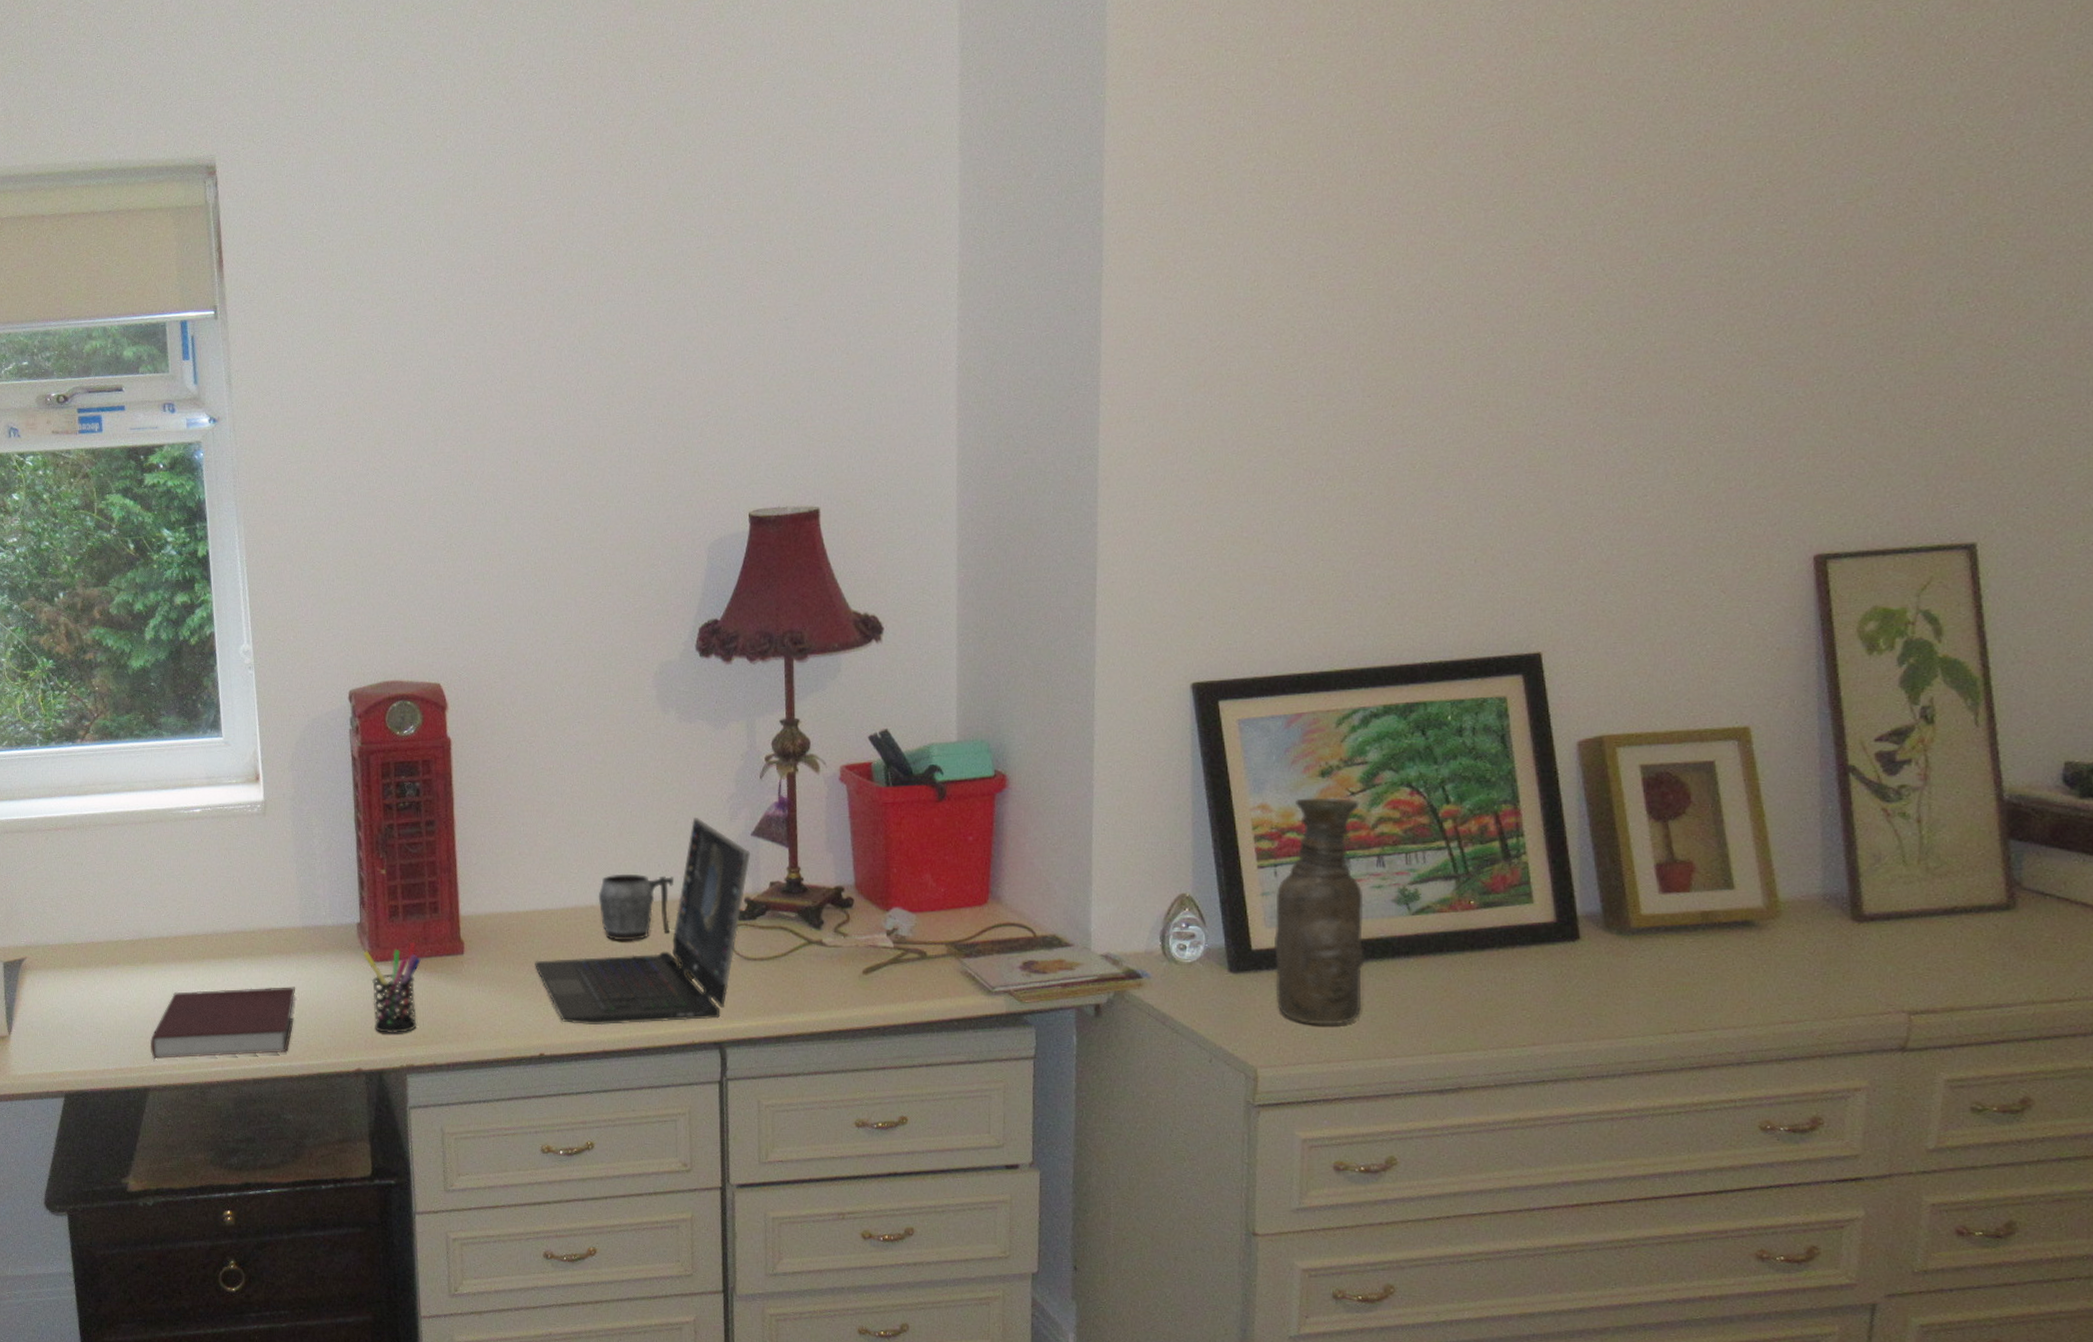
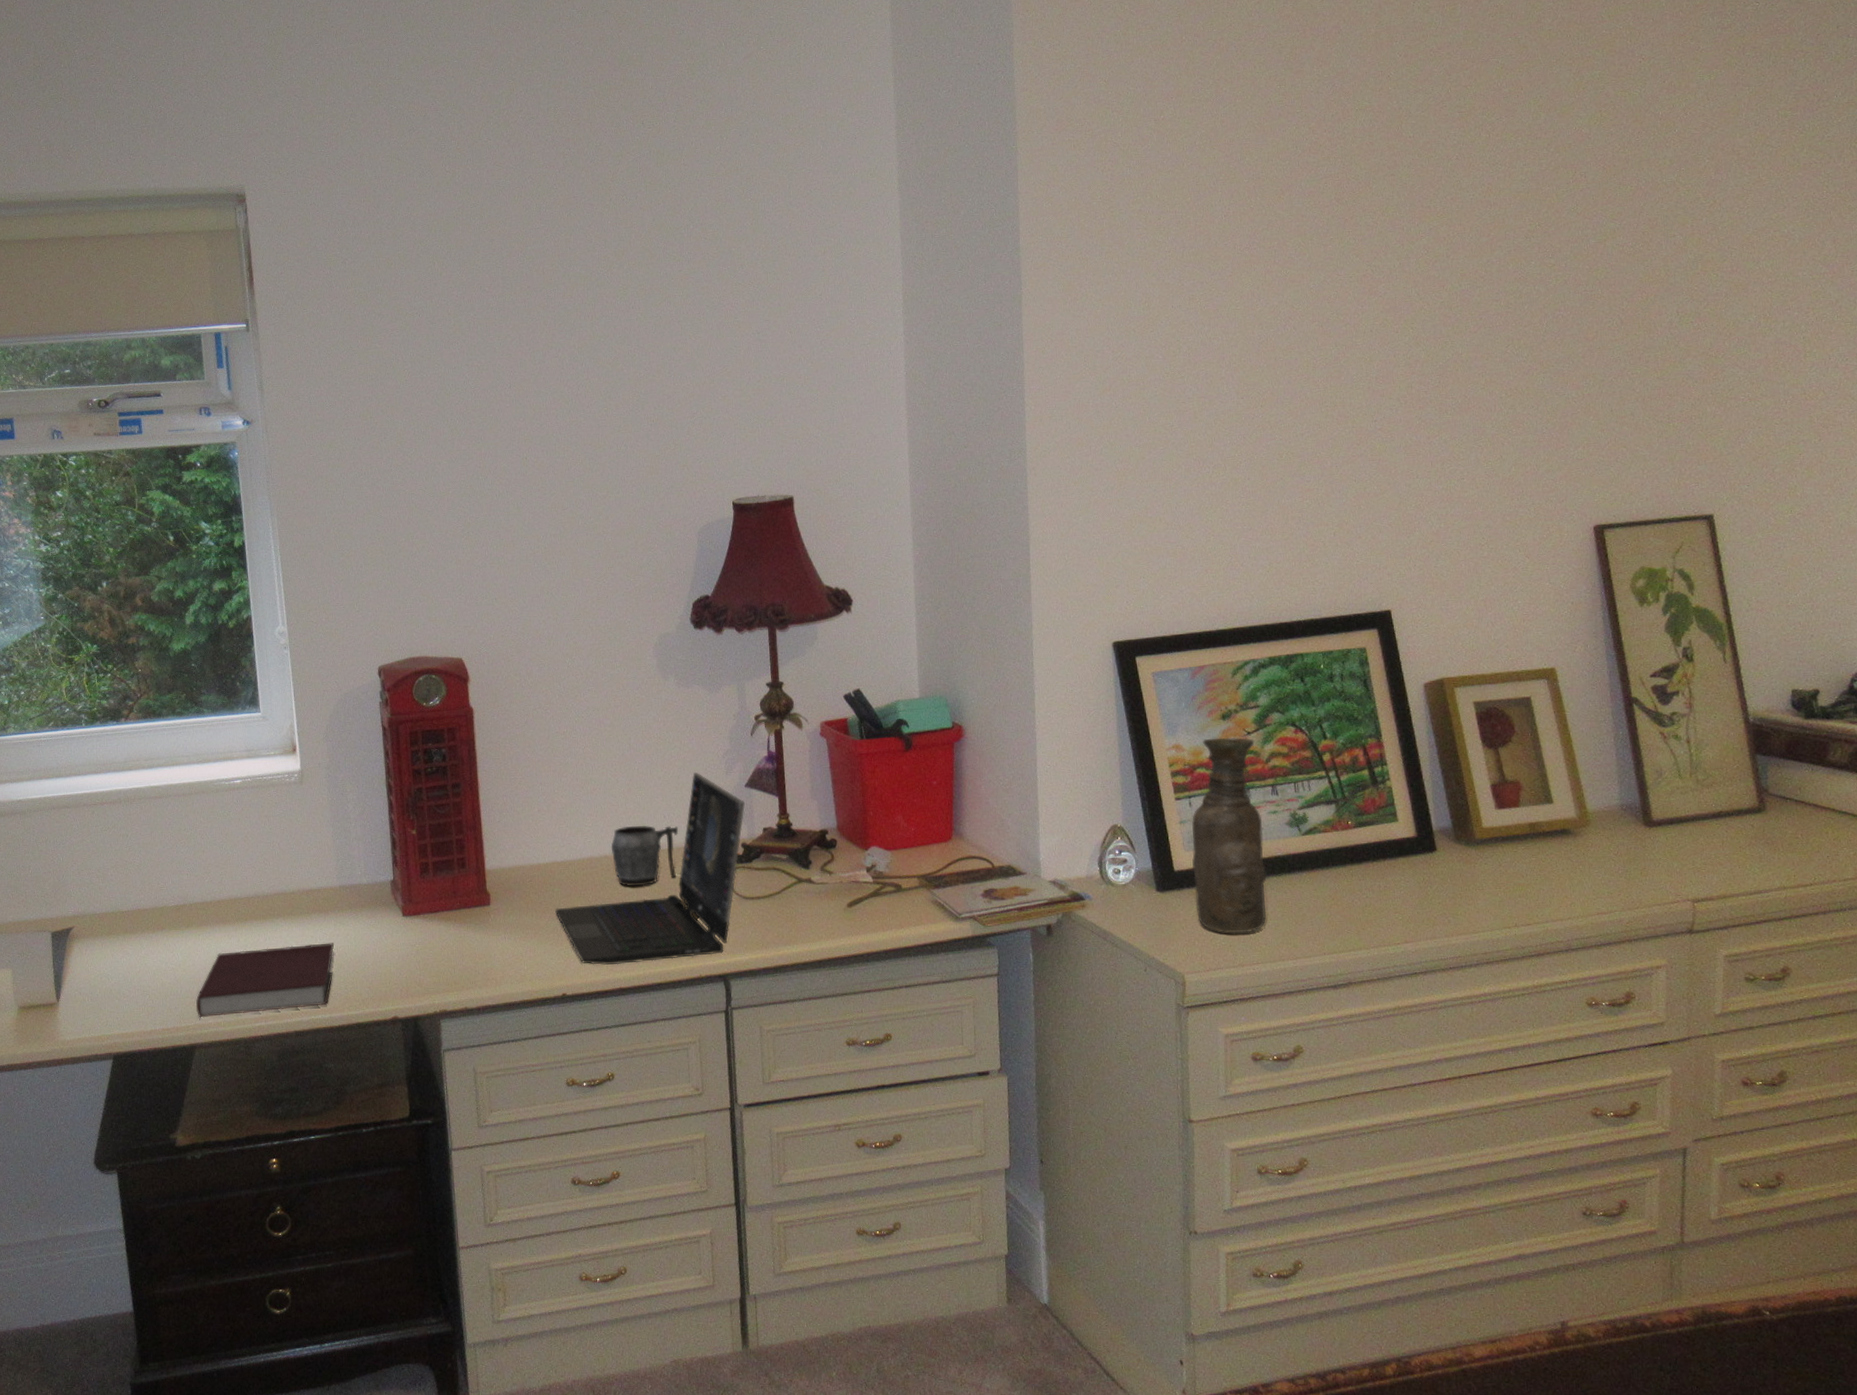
pen holder: present [363,942,421,1034] -> none [397,896,451,983]

